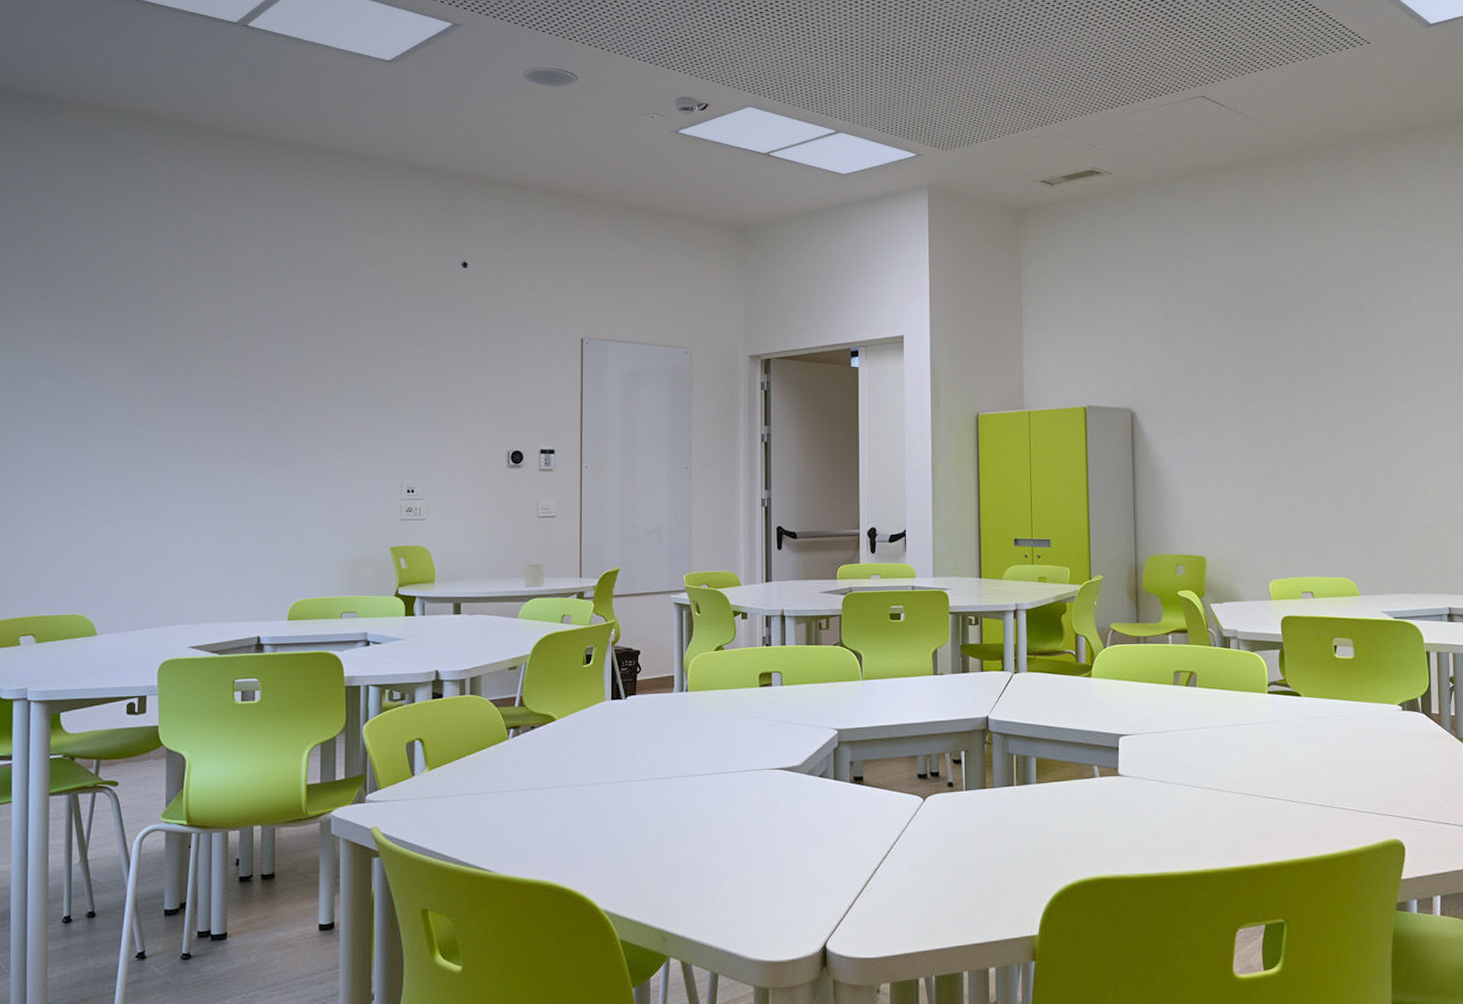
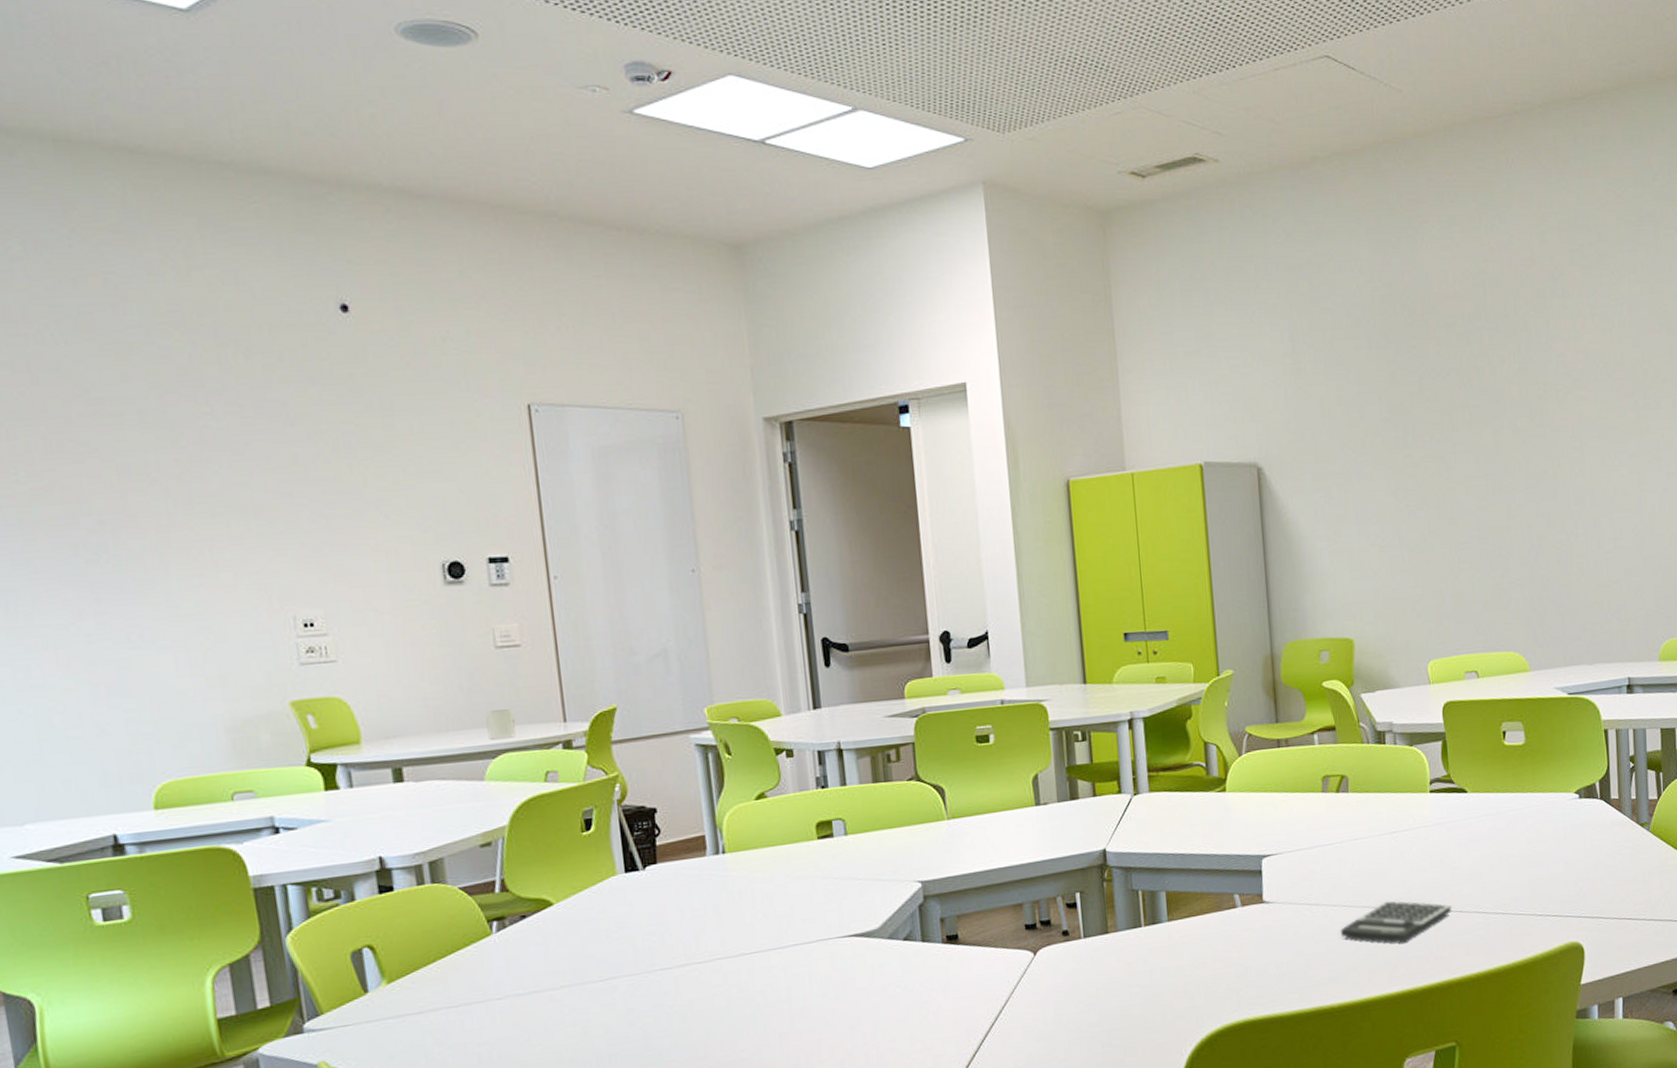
calculator: none [1184,785,1284,823] -> present [1340,901,1452,942]

